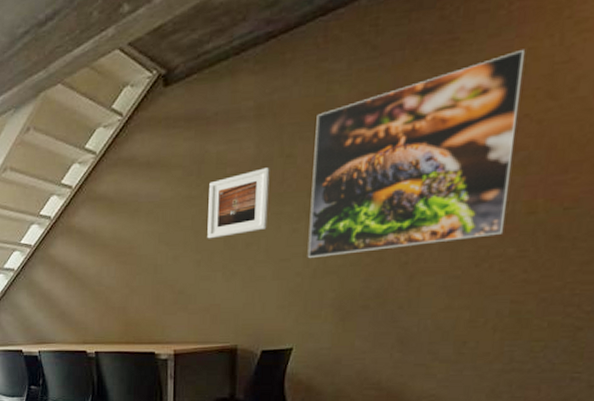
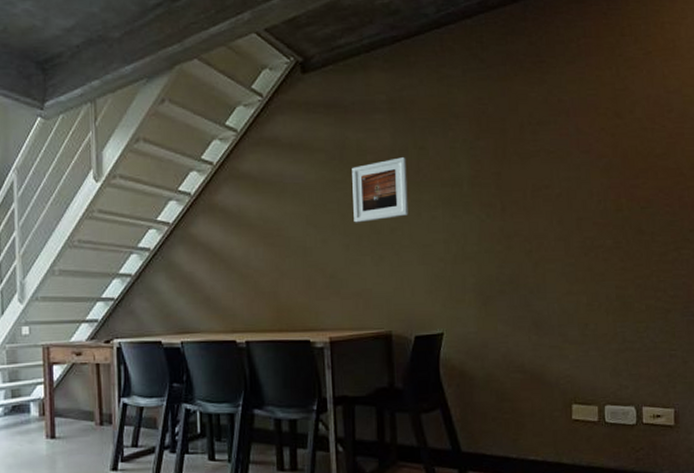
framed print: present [307,49,526,259] -> none [442,76,601,245]

